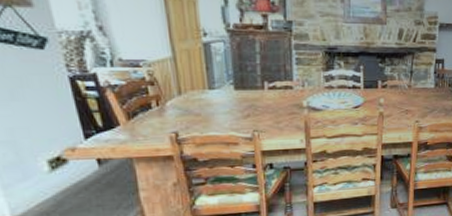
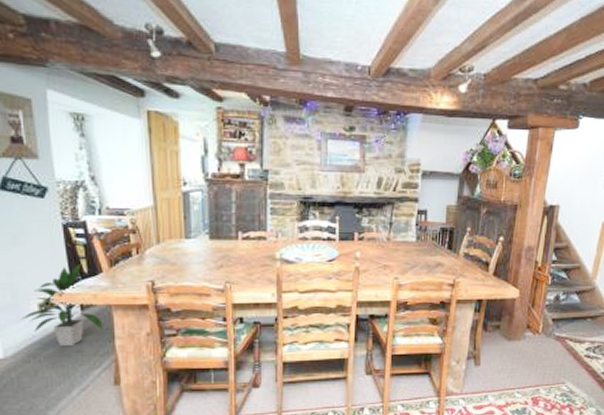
indoor plant: none [28,117,125,201] -> present [21,263,103,346]

